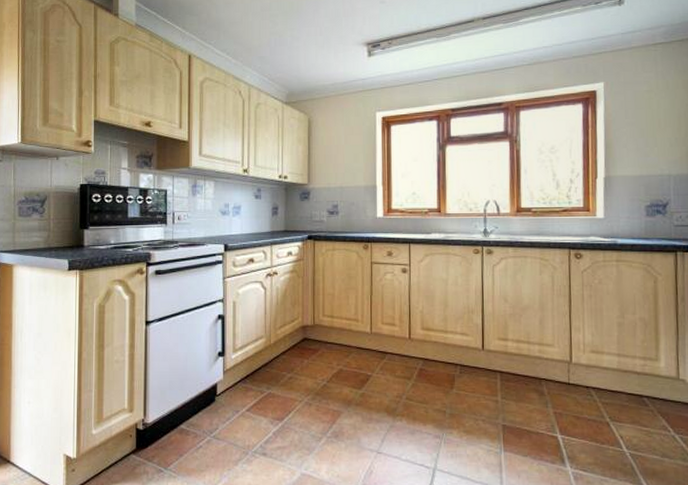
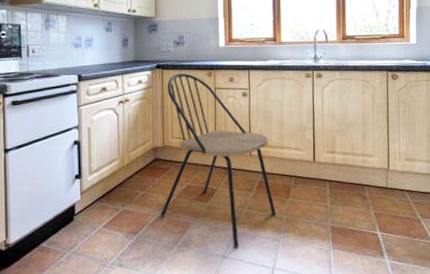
dining chair: none [308,245,438,443] -> present [160,73,276,248]

